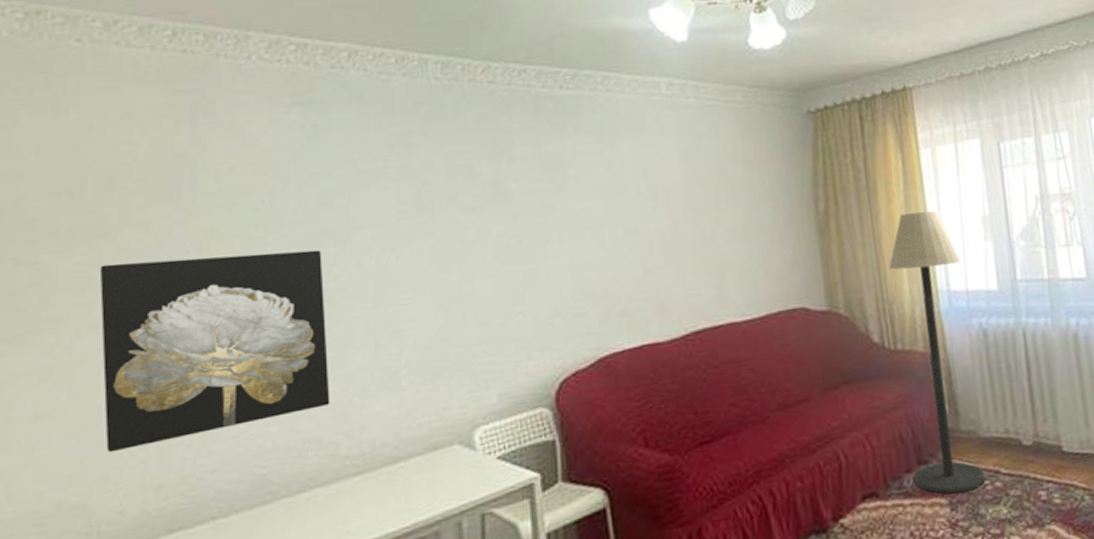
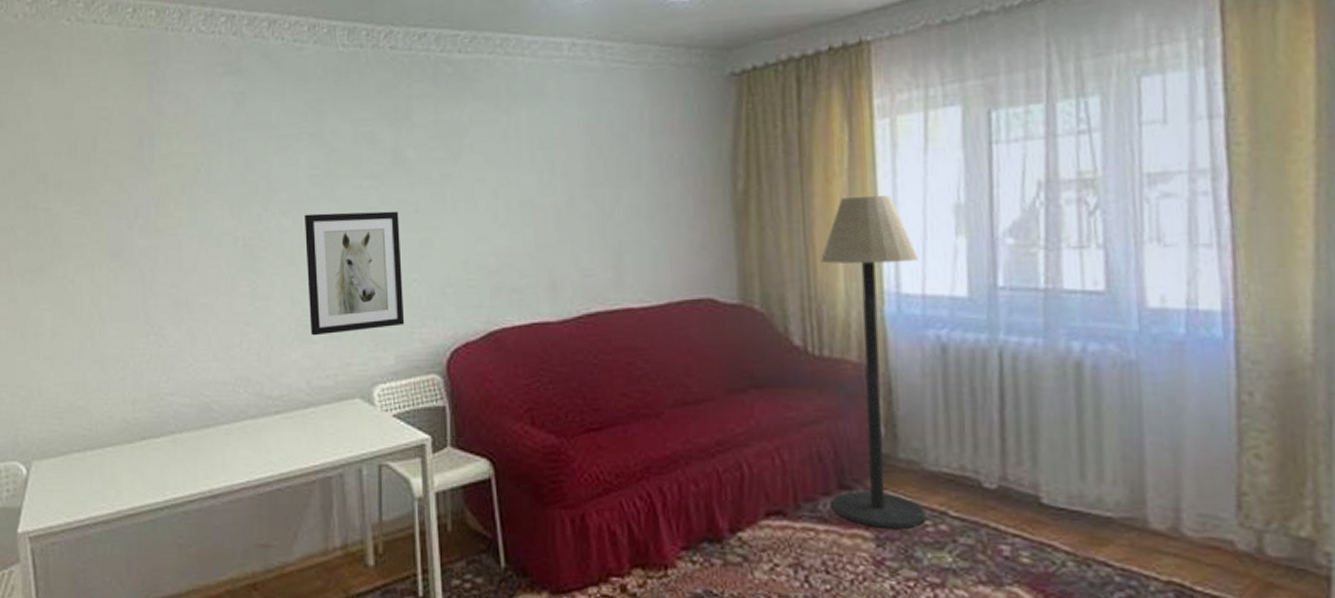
wall art: present [99,249,330,453] -> none [89,209,256,369]
wall art: none [392,243,509,383] -> present [305,211,405,336]

